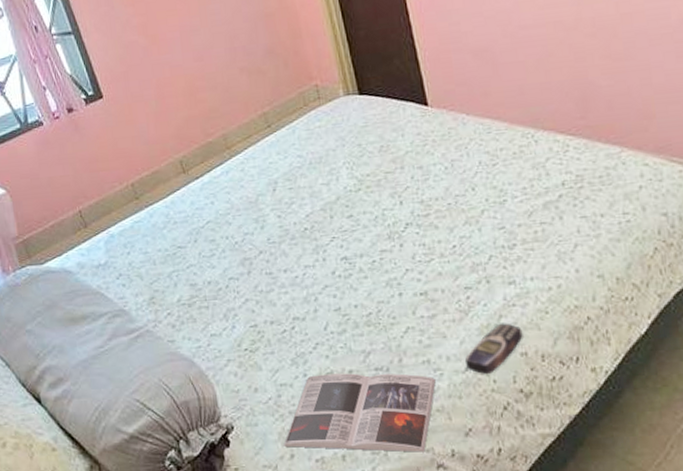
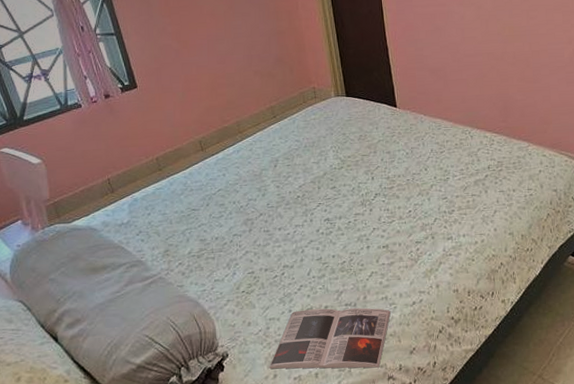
mobile phone: present [465,323,523,374] -> none [413,268,456,306]

